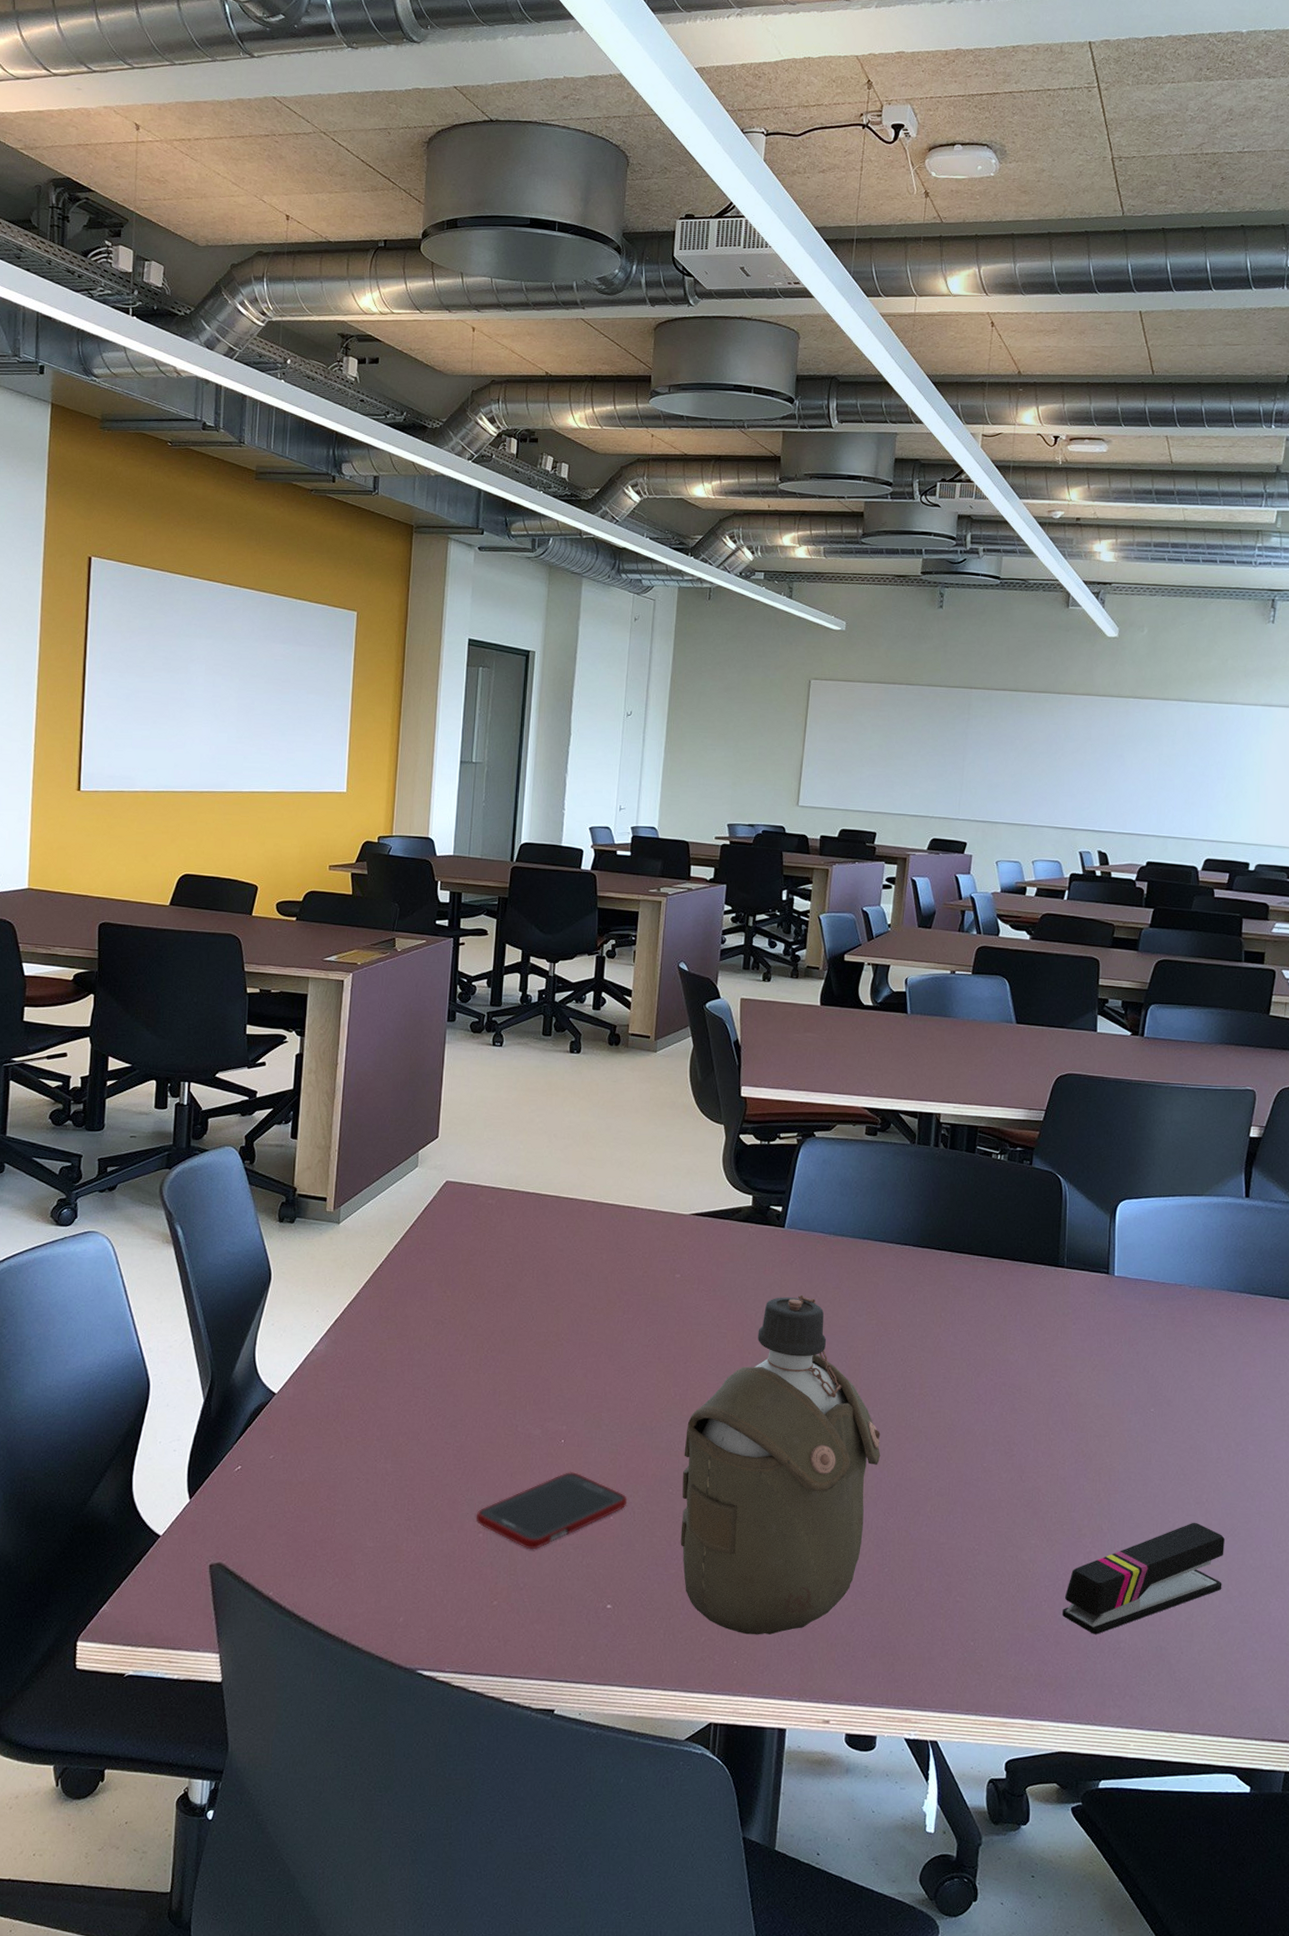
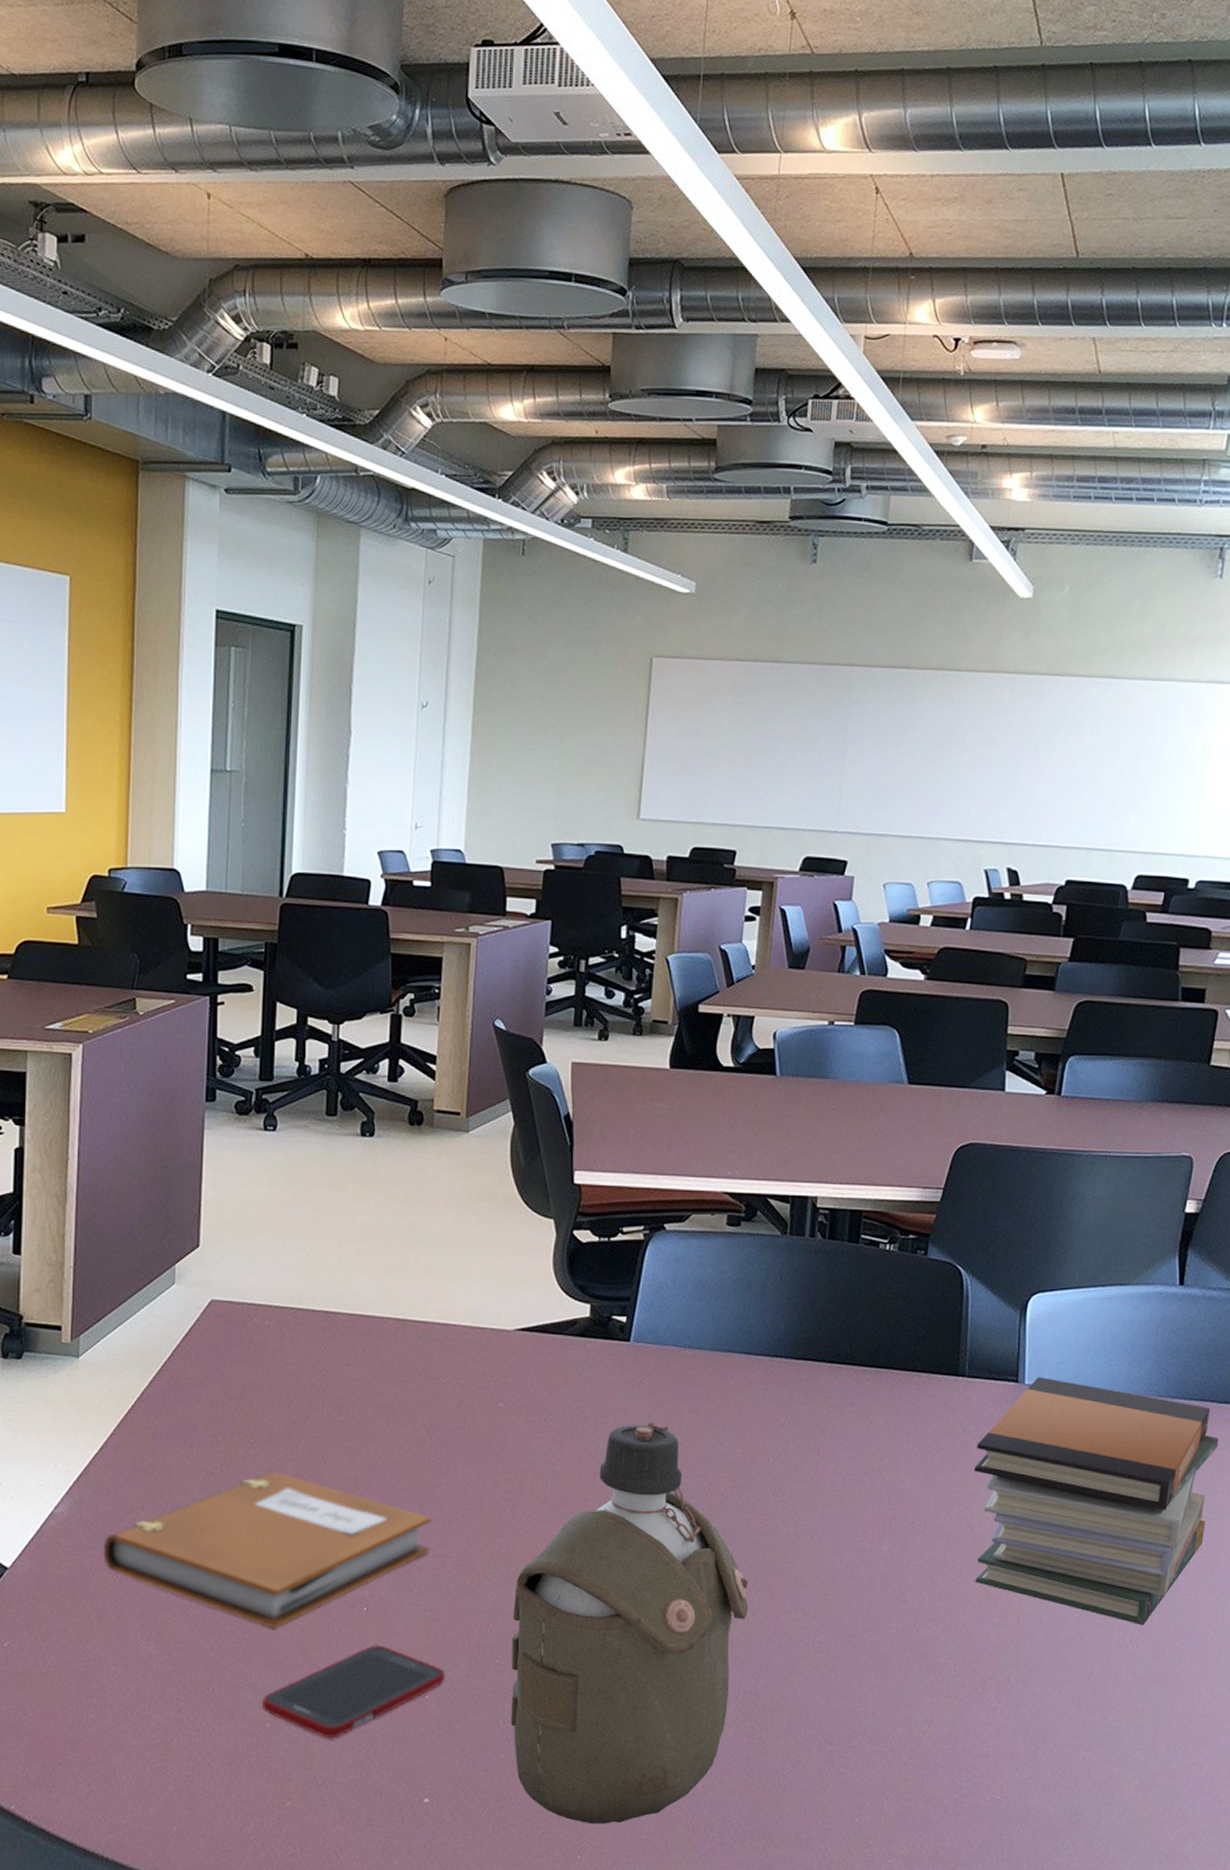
notebook: none [352,1323,619,1454] -> present [103,1471,432,1629]
stapler: present [1062,1522,1225,1635] -> none [963,1667,1151,1802]
book stack: none [1071,1270,1281,1487] -> present [974,1377,1219,1626]

